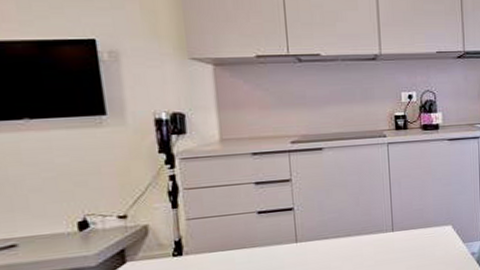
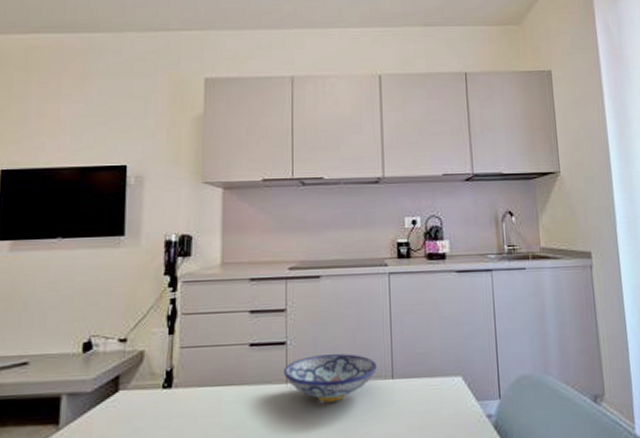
bowl: none [292,214,379,256] -> present [283,354,377,403]

